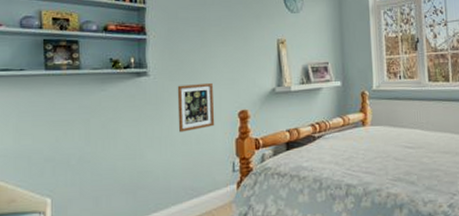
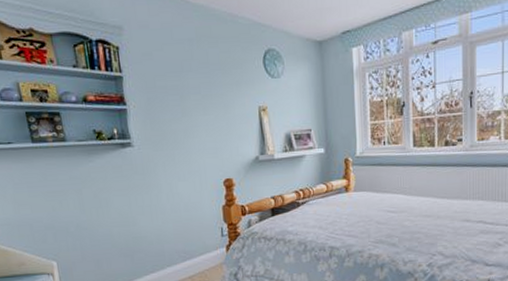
picture frame: present [177,82,215,133] -> none [162,152,202,201]

